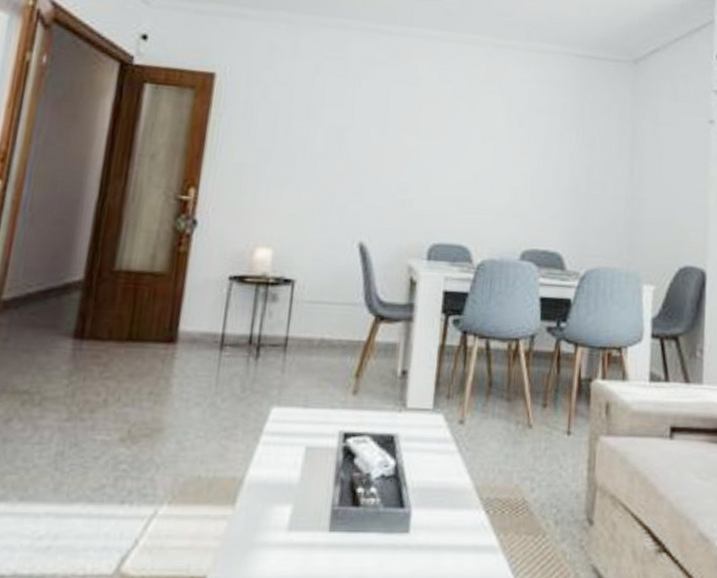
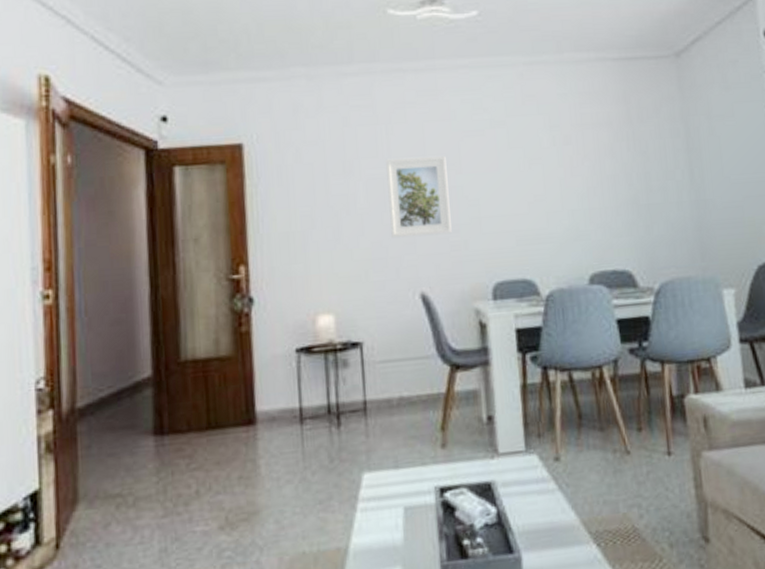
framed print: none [341,111,406,191] -> present [386,156,452,238]

